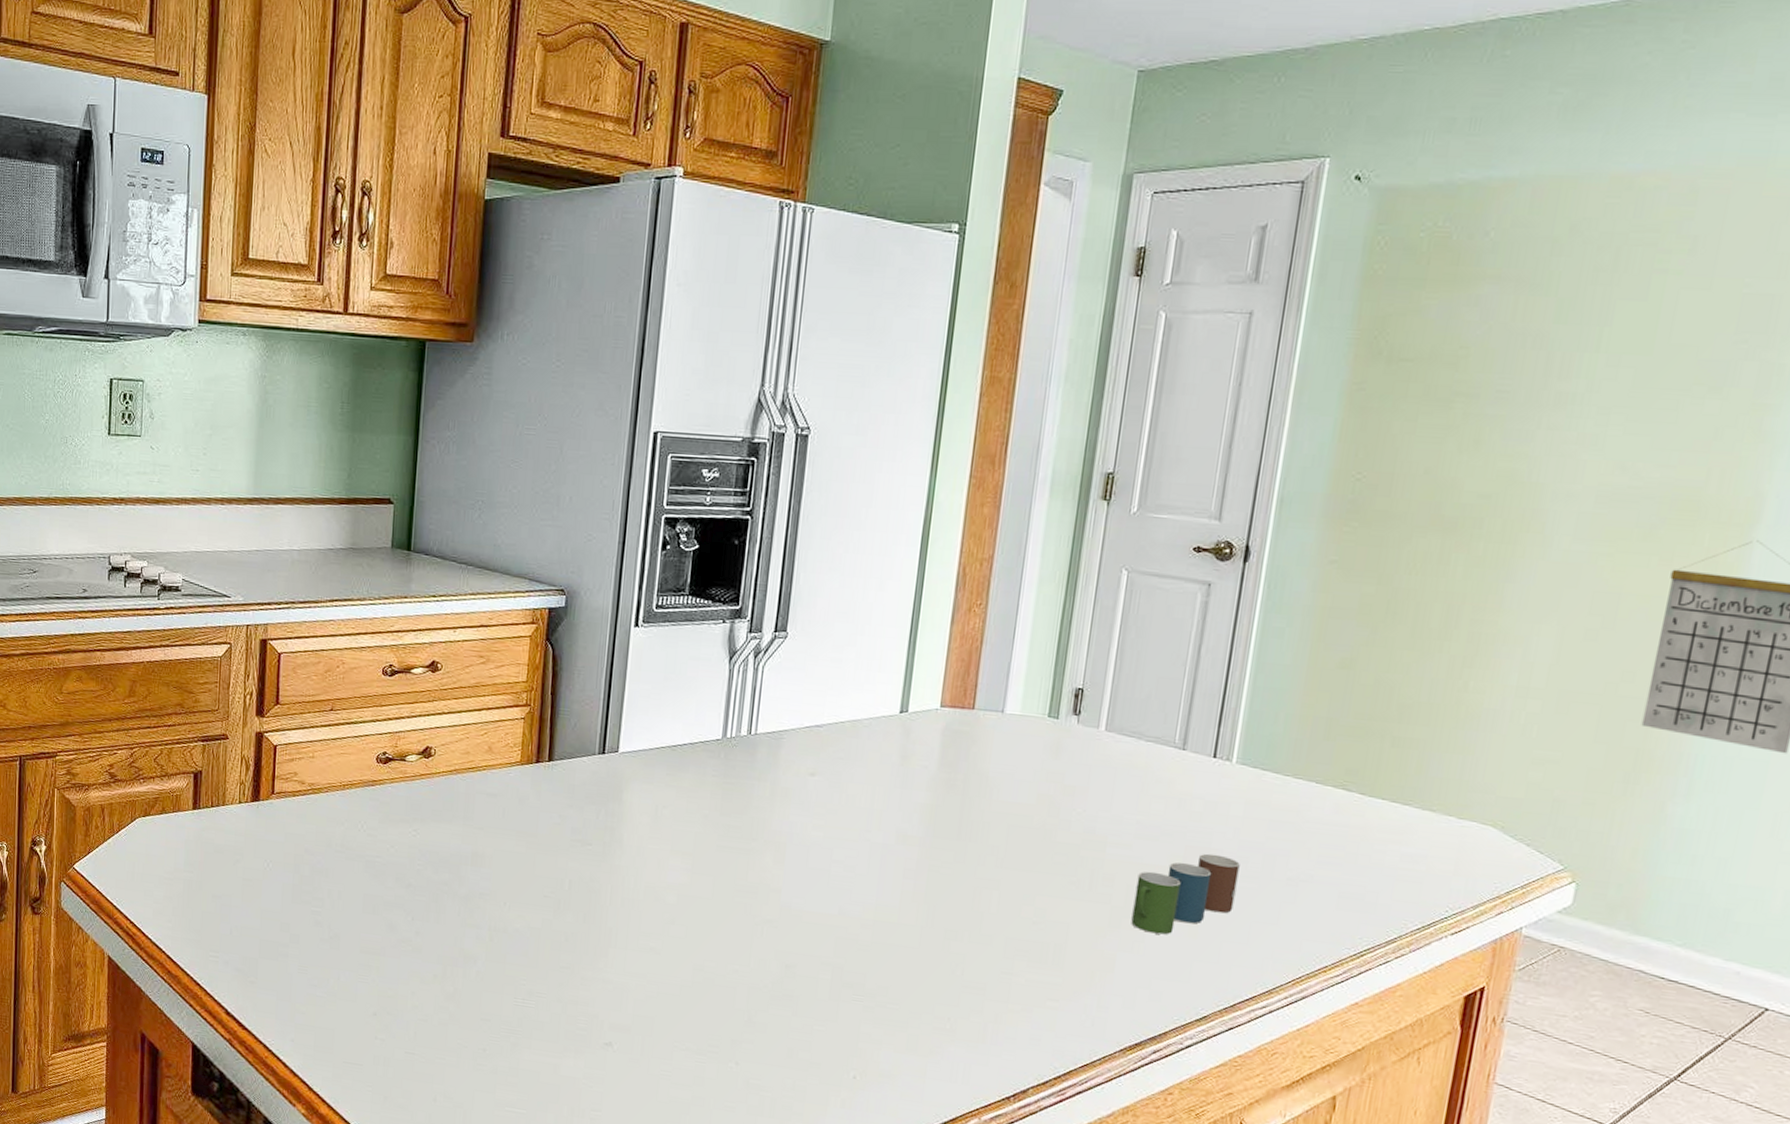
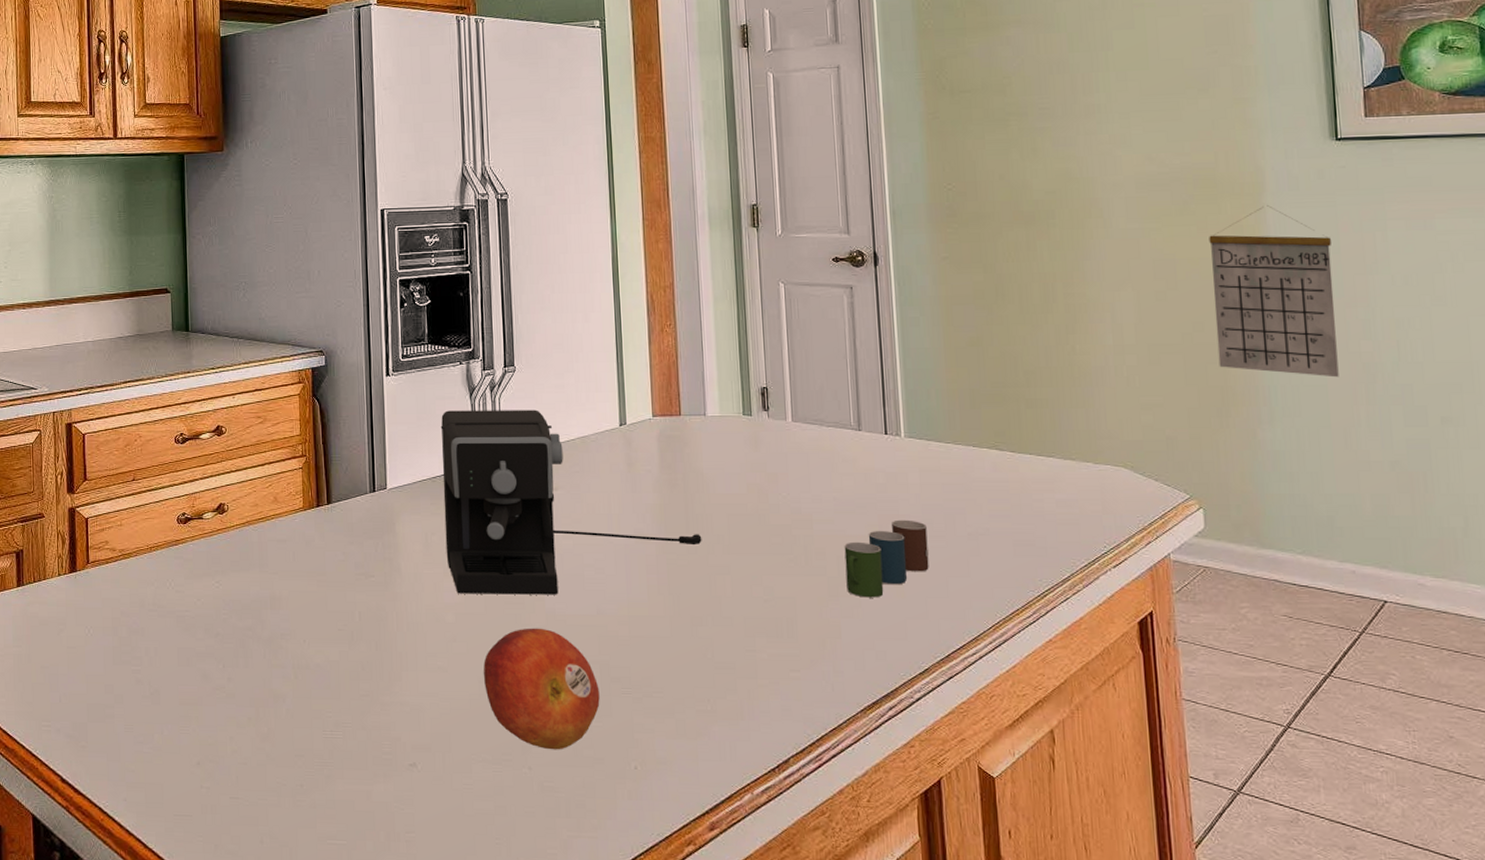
coffee maker: none [676,673,974,889] -> present [440,410,702,595]
fruit: none [699,919,828,1049] -> present [483,628,600,750]

